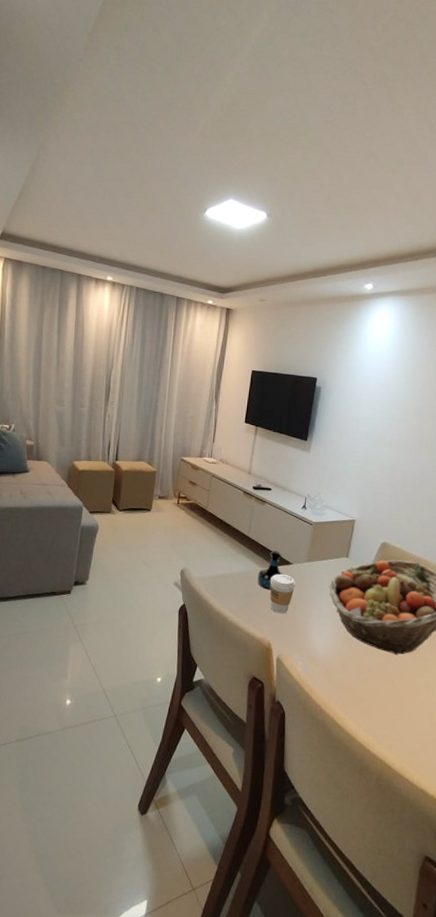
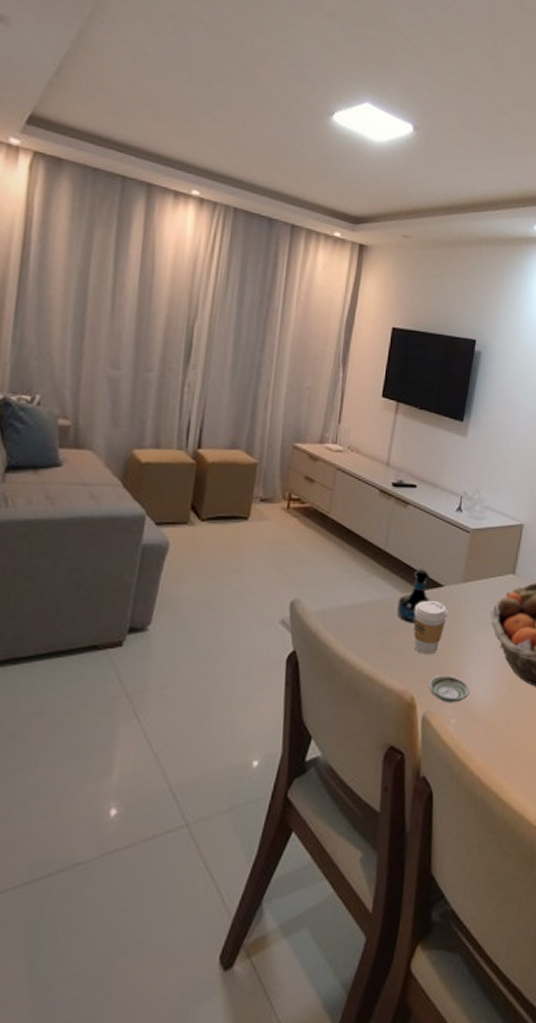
saucer: none [281,629,313,650] -> present [428,675,471,703]

